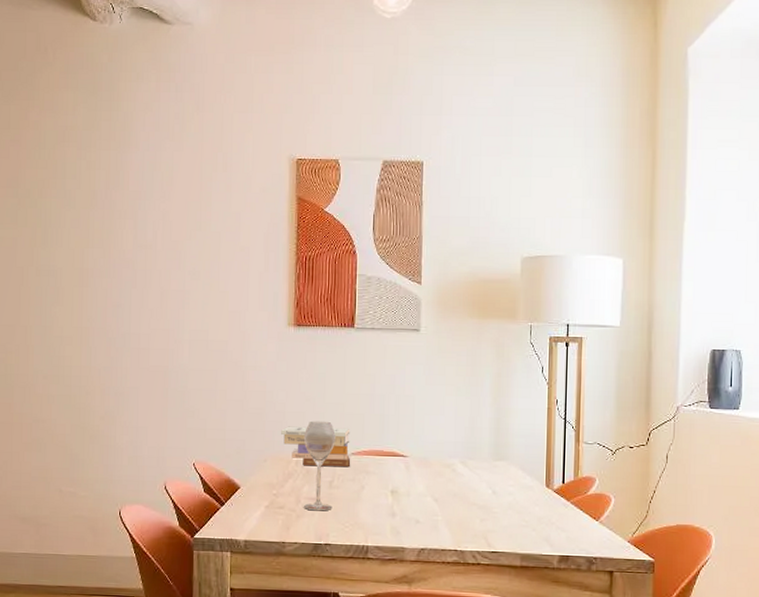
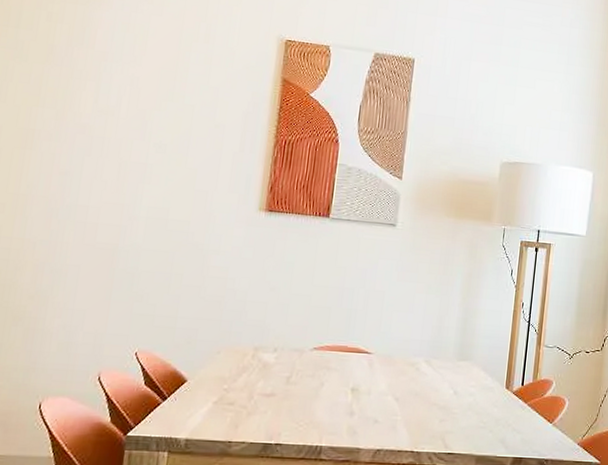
books: present [281,426,351,468] -> none [239,316,315,363]
wineglass: present [303,421,336,511] -> none [256,312,299,409]

